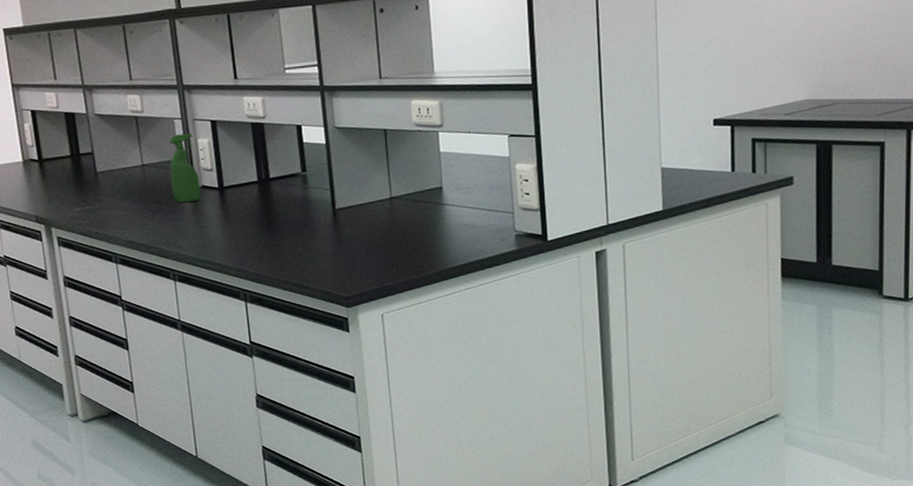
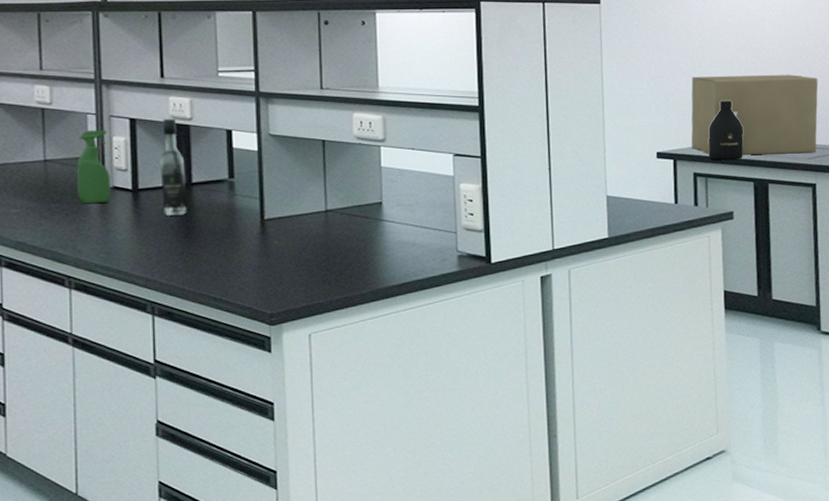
bottle: none [239,117,267,210] -> present [160,118,187,215]
box: none [750,23,892,119] -> present [691,74,818,156]
bottle: none [768,58,807,124] -> present [708,101,744,161]

